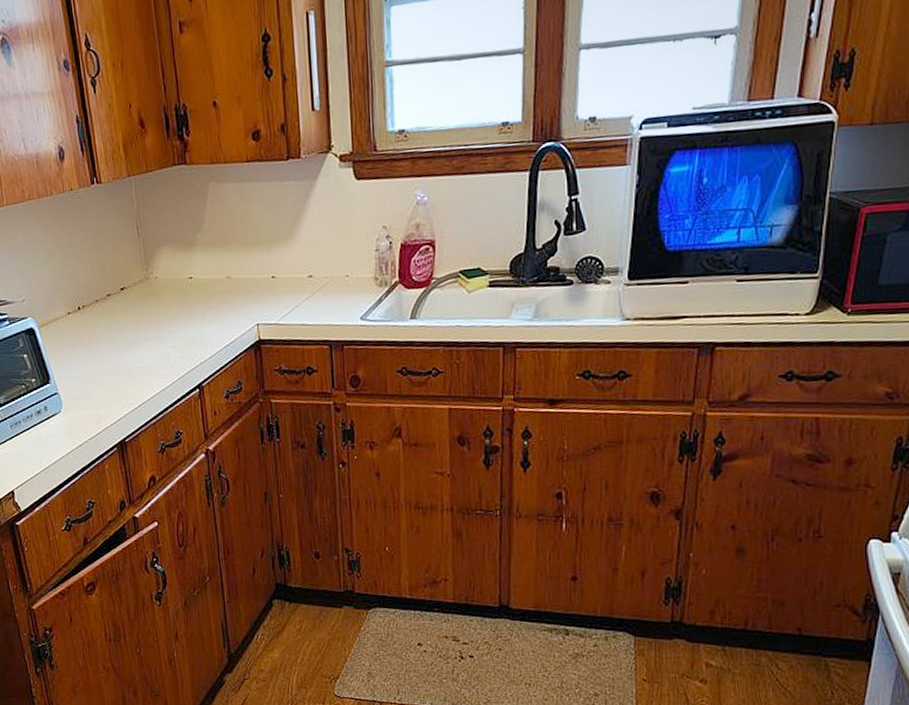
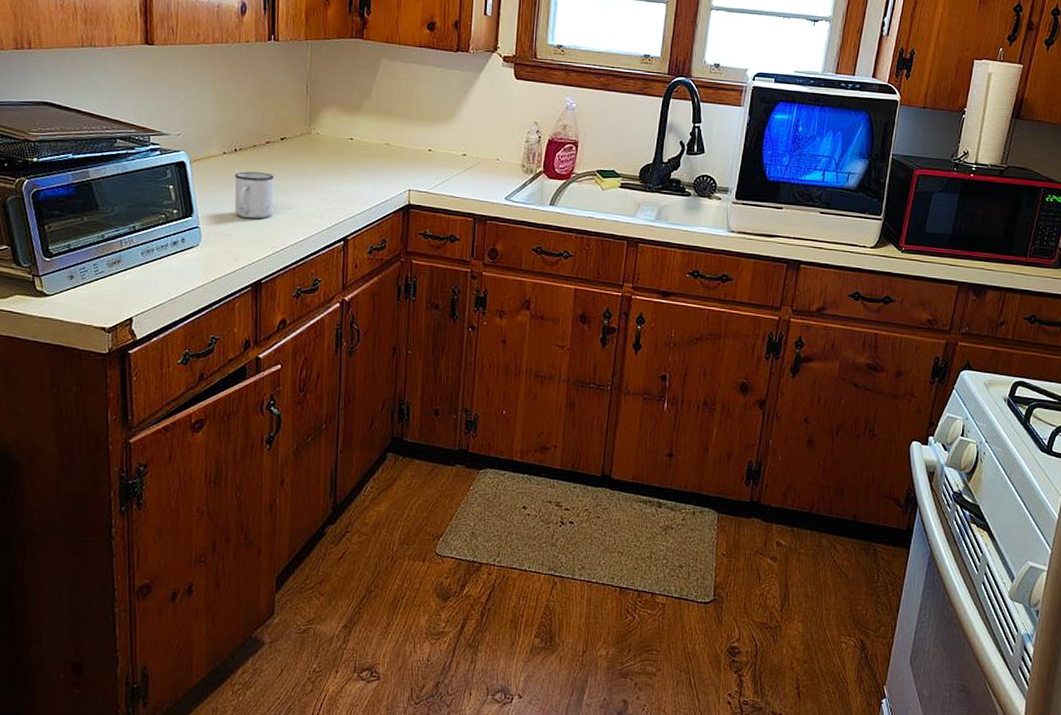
mug: none [83,327,125,378] -> present [234,171,274,219]

